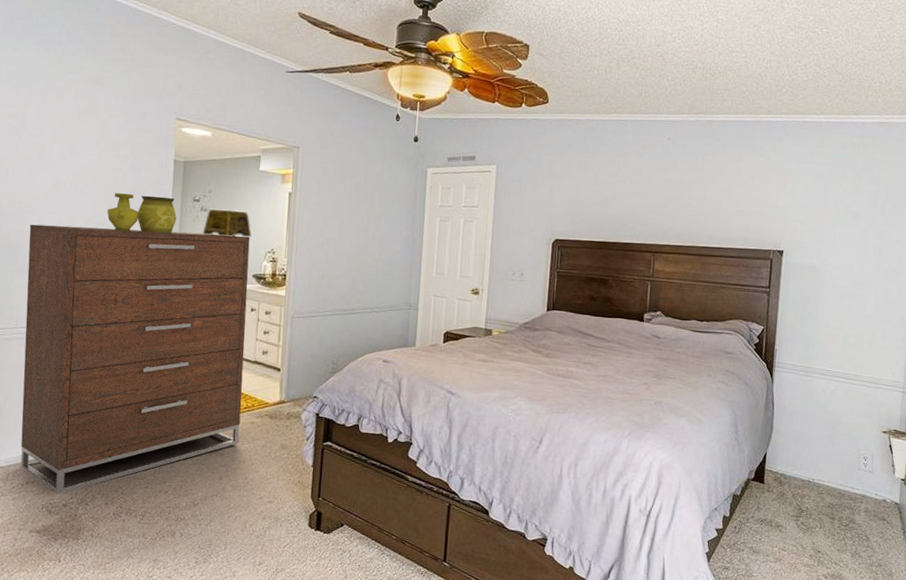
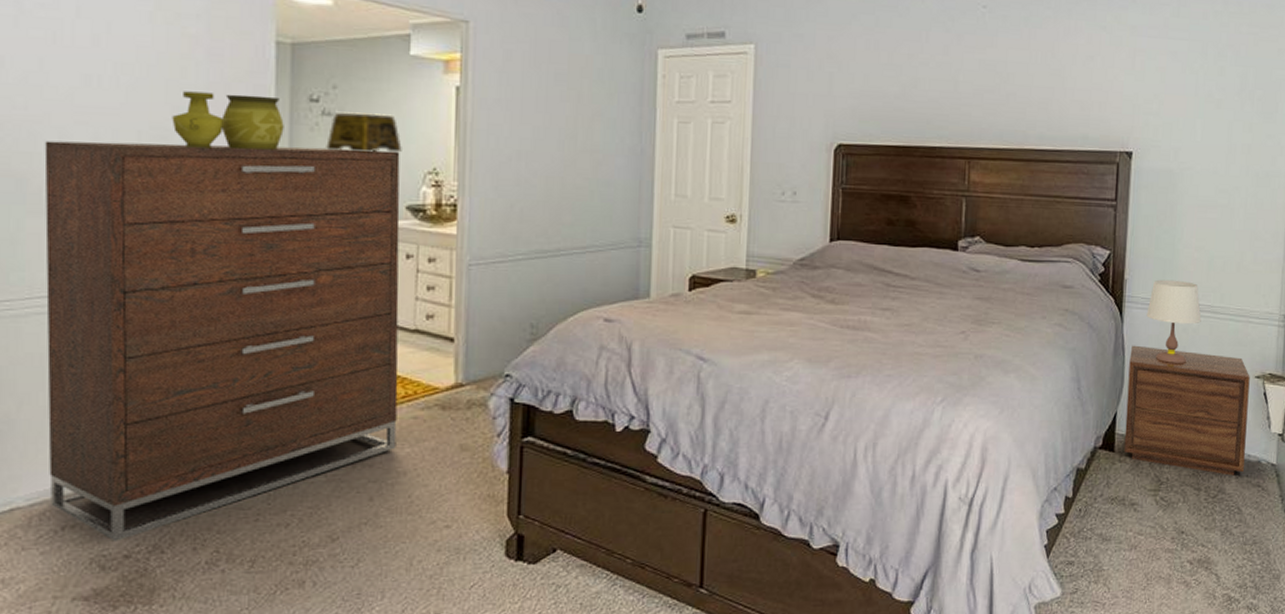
nightstand: none [772,401,878,510] -> present [1124,345,1250,476]
table lamp: none [792,350,838,418] -> present [1146,279,1201,363]

